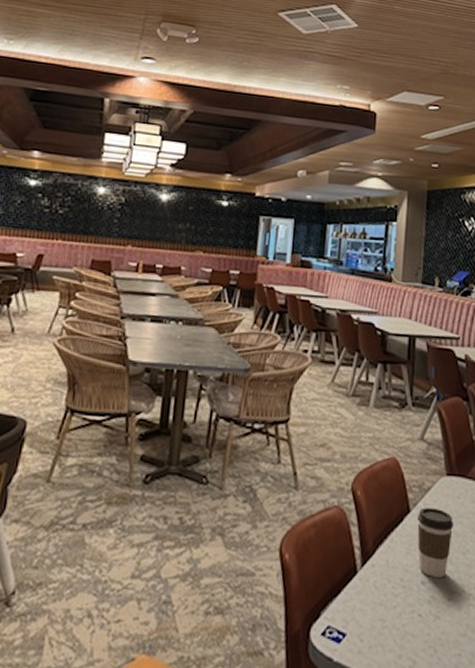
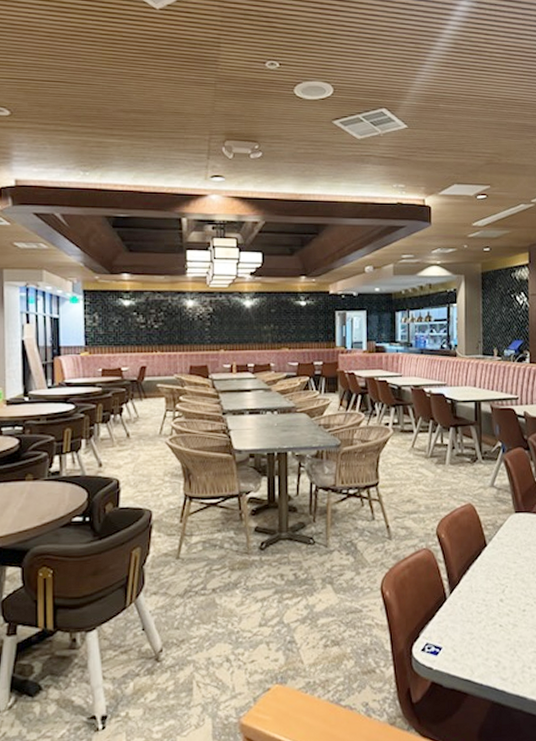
coffee cup: present [417,508,453,578] -> none [493,540,523,595]

